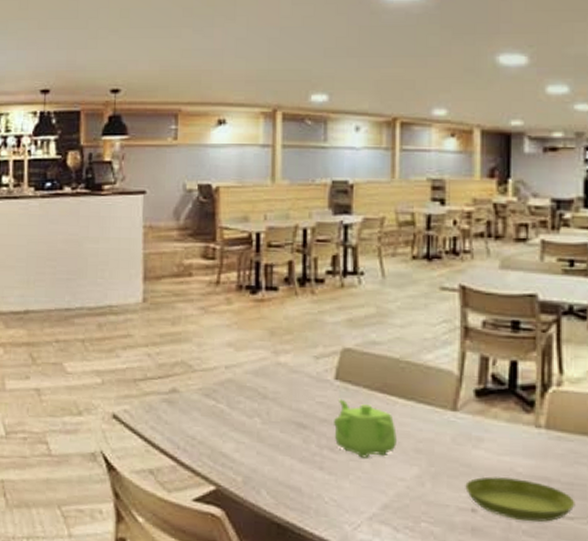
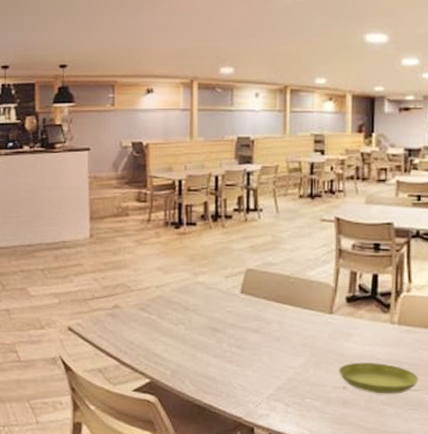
teapot: present [334,398,397,458] -> none [240,308,288,353]

